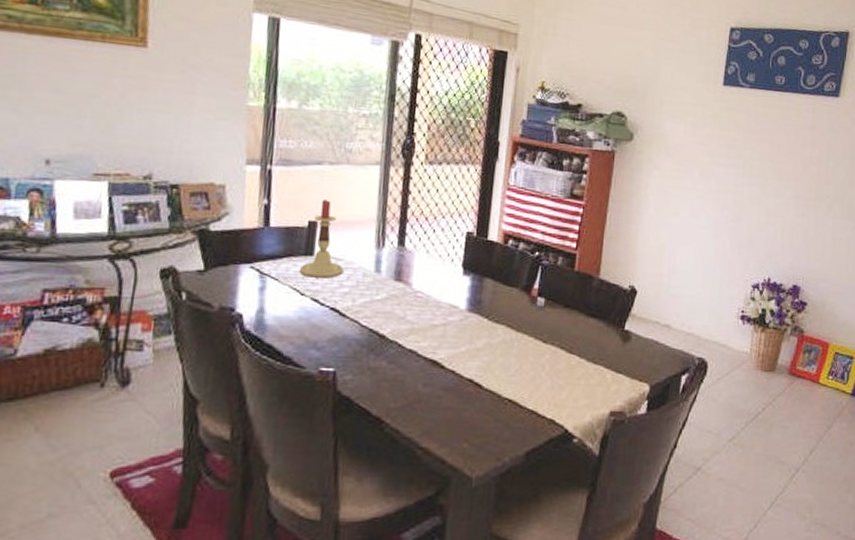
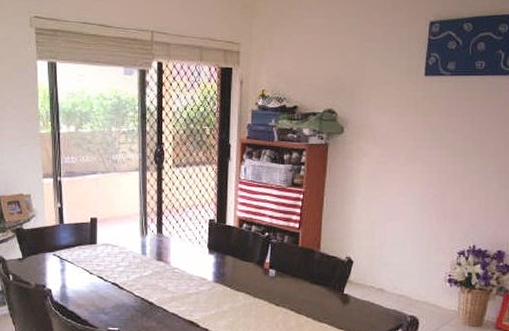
candlestick: present [300,200,344,278] -> none [88,201,119,261]

